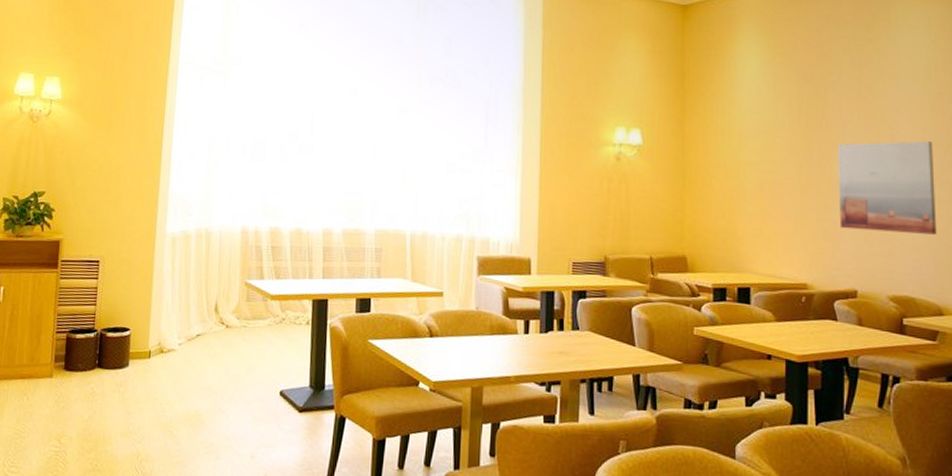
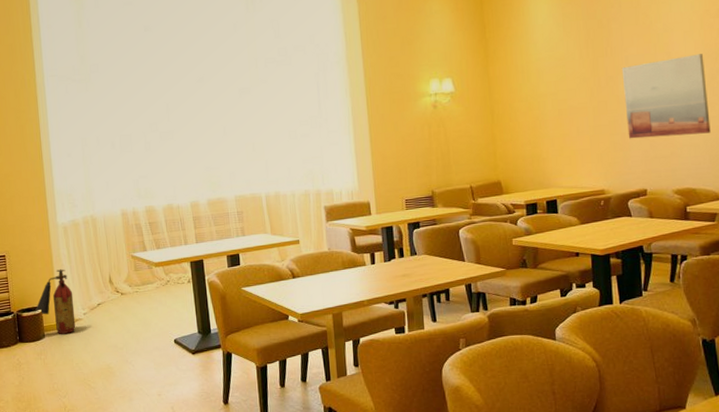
fire extinguisher: none [122,285,170,366] -> present [35,268,76,334]

